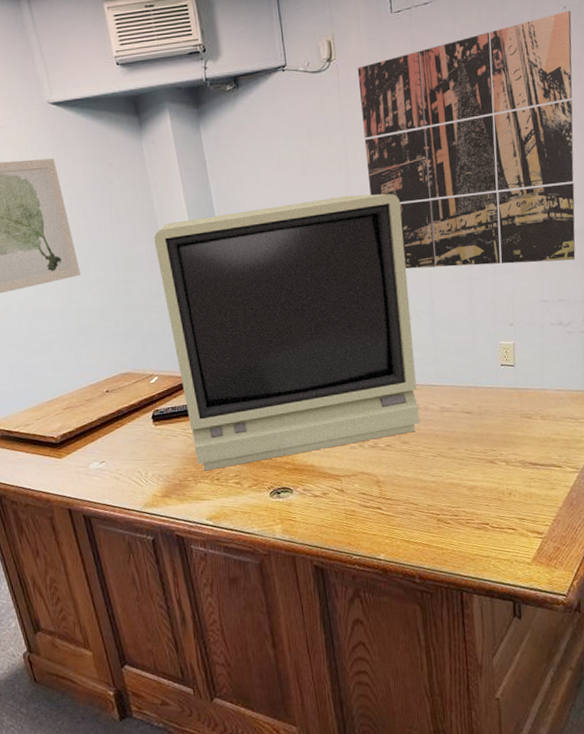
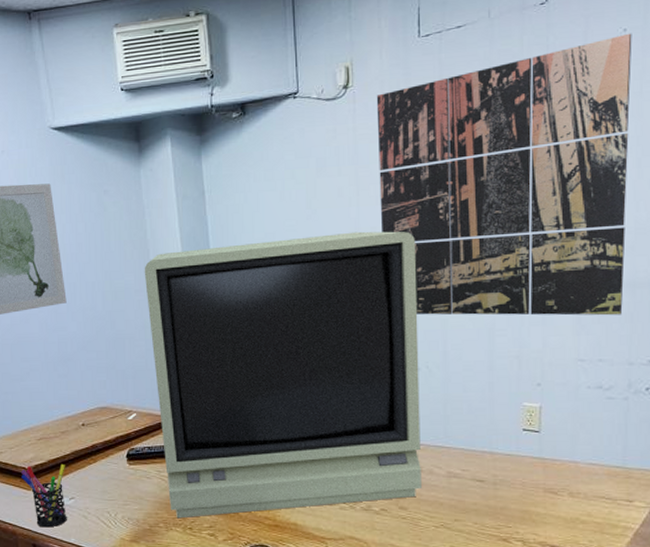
pen holder: none [49,430,100,492] -> present [20,463,67,528]

